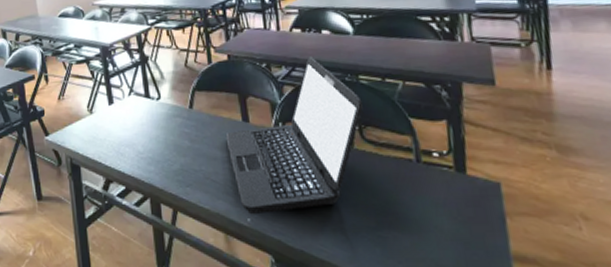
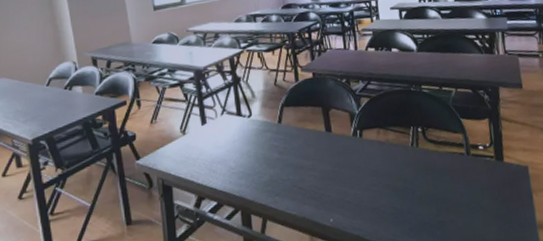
laptop: present [225,56,363,215] -> none [311,71,425,216]

